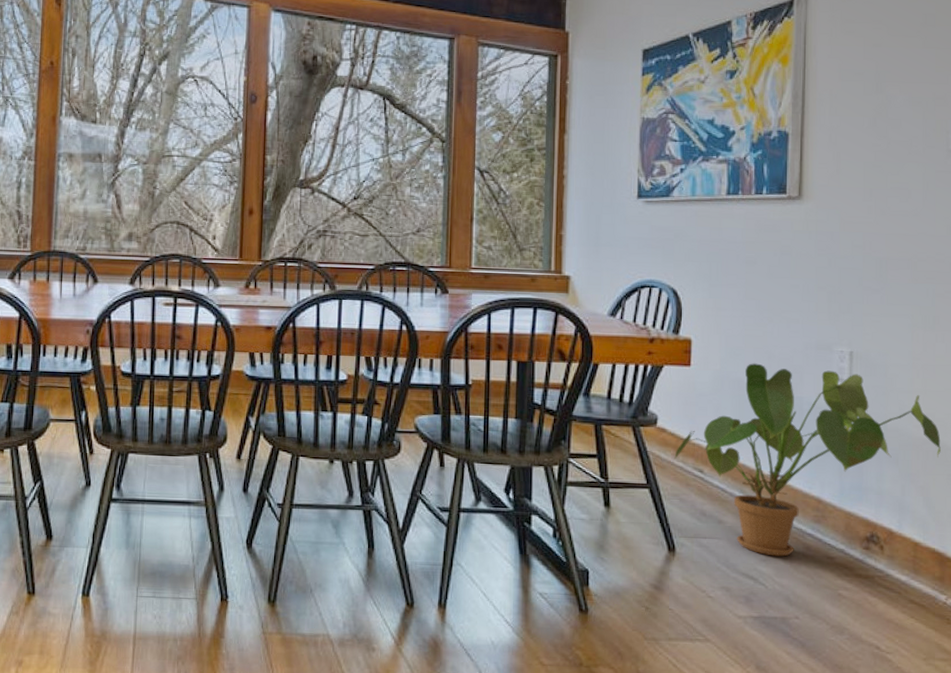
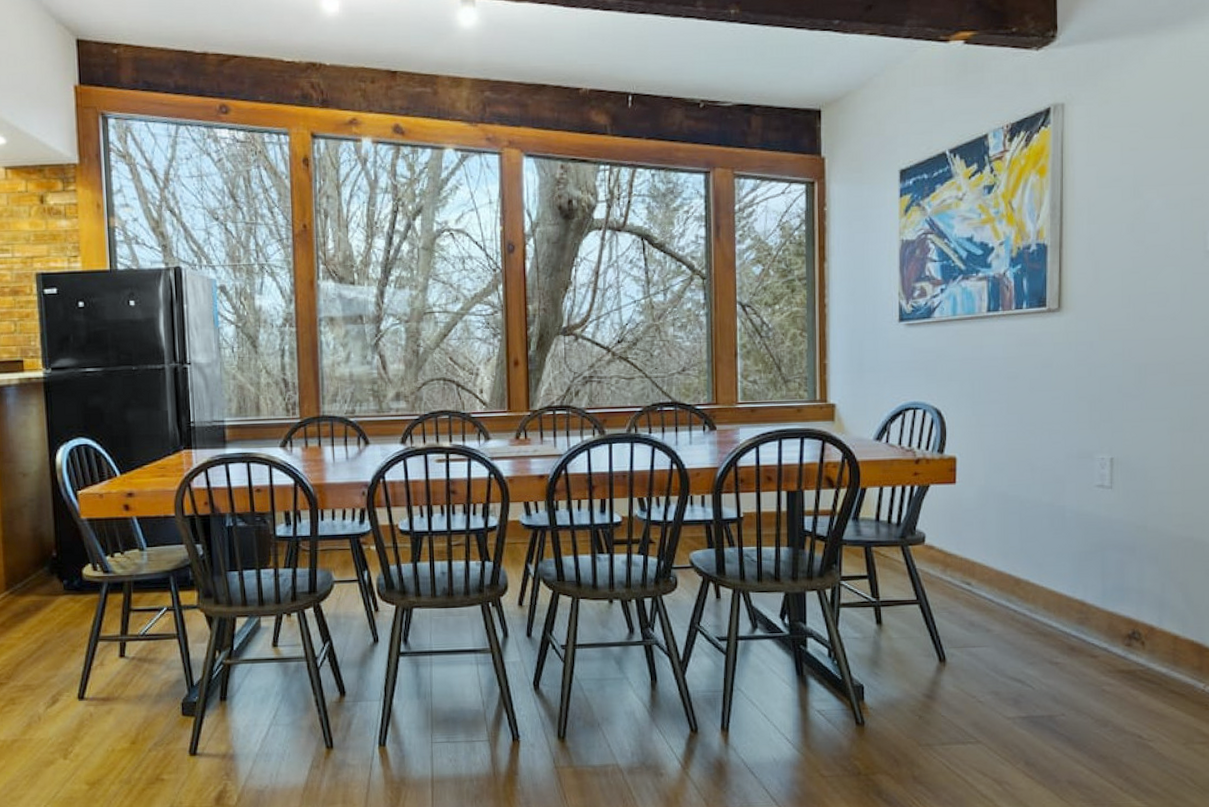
house plant: present [674,363,941,557] -> none [943,476,1199,659]

